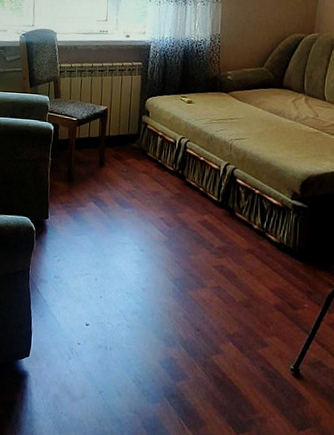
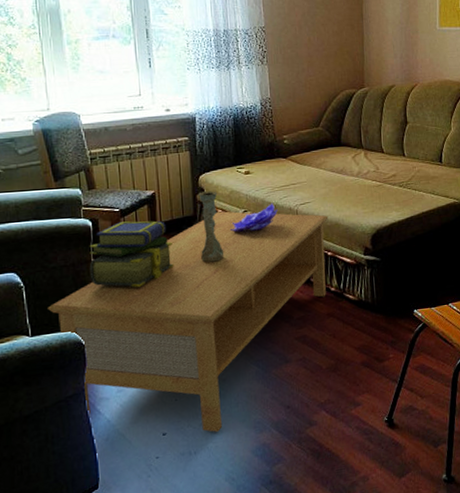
coffee table: none [11,134,261,335] -> present [48,211,329,432]
stack of books: none [46,130,116,190] -> present [89,221,174,287]
vase: none [139,113,161,180] -> present [198,191,224,263]
decorative bowl: none [168,133,213,158] -> present [231,202,278,232]

